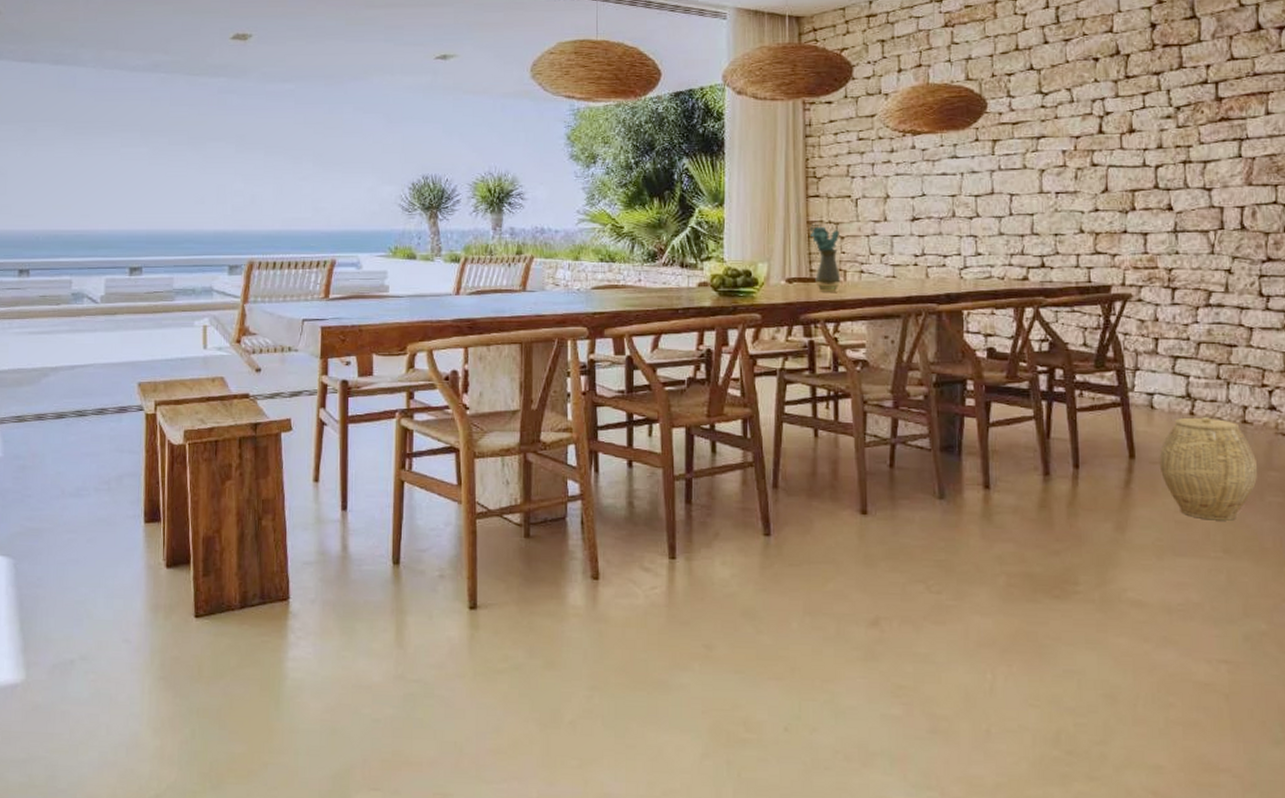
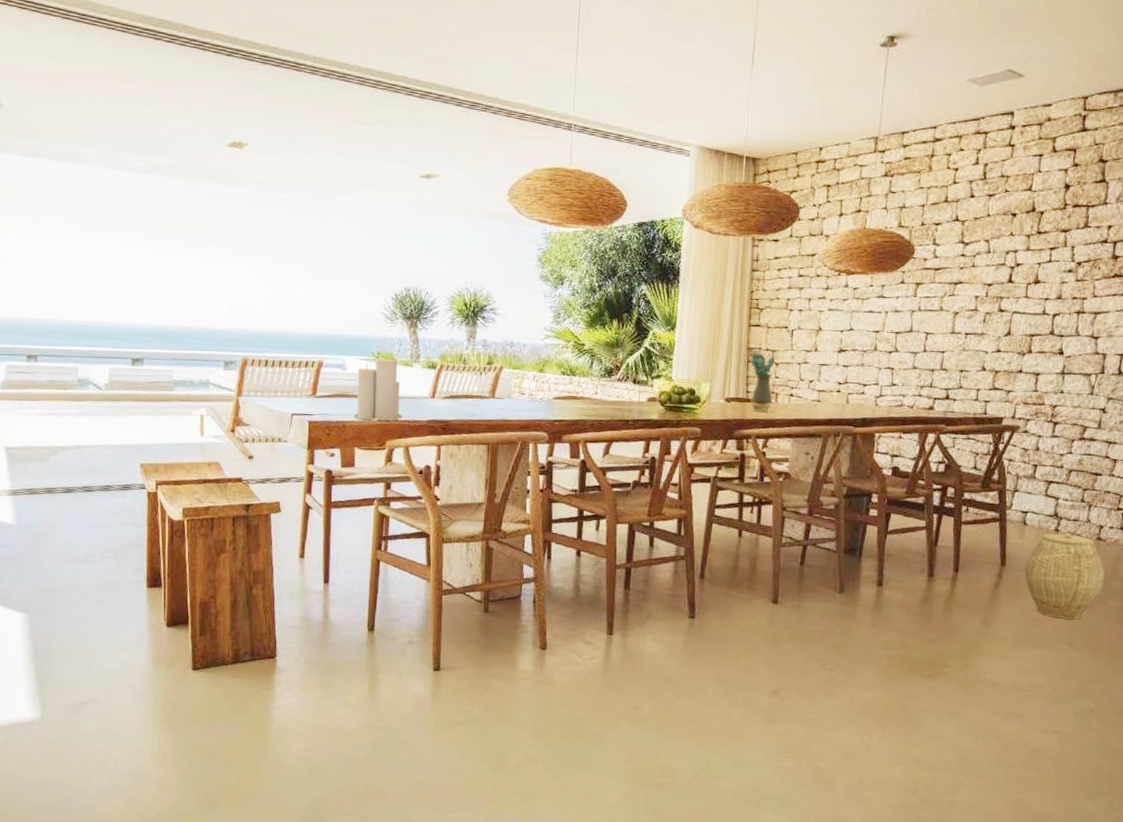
candle: none [370,252,426,322] -> present [353,357,403,421]

